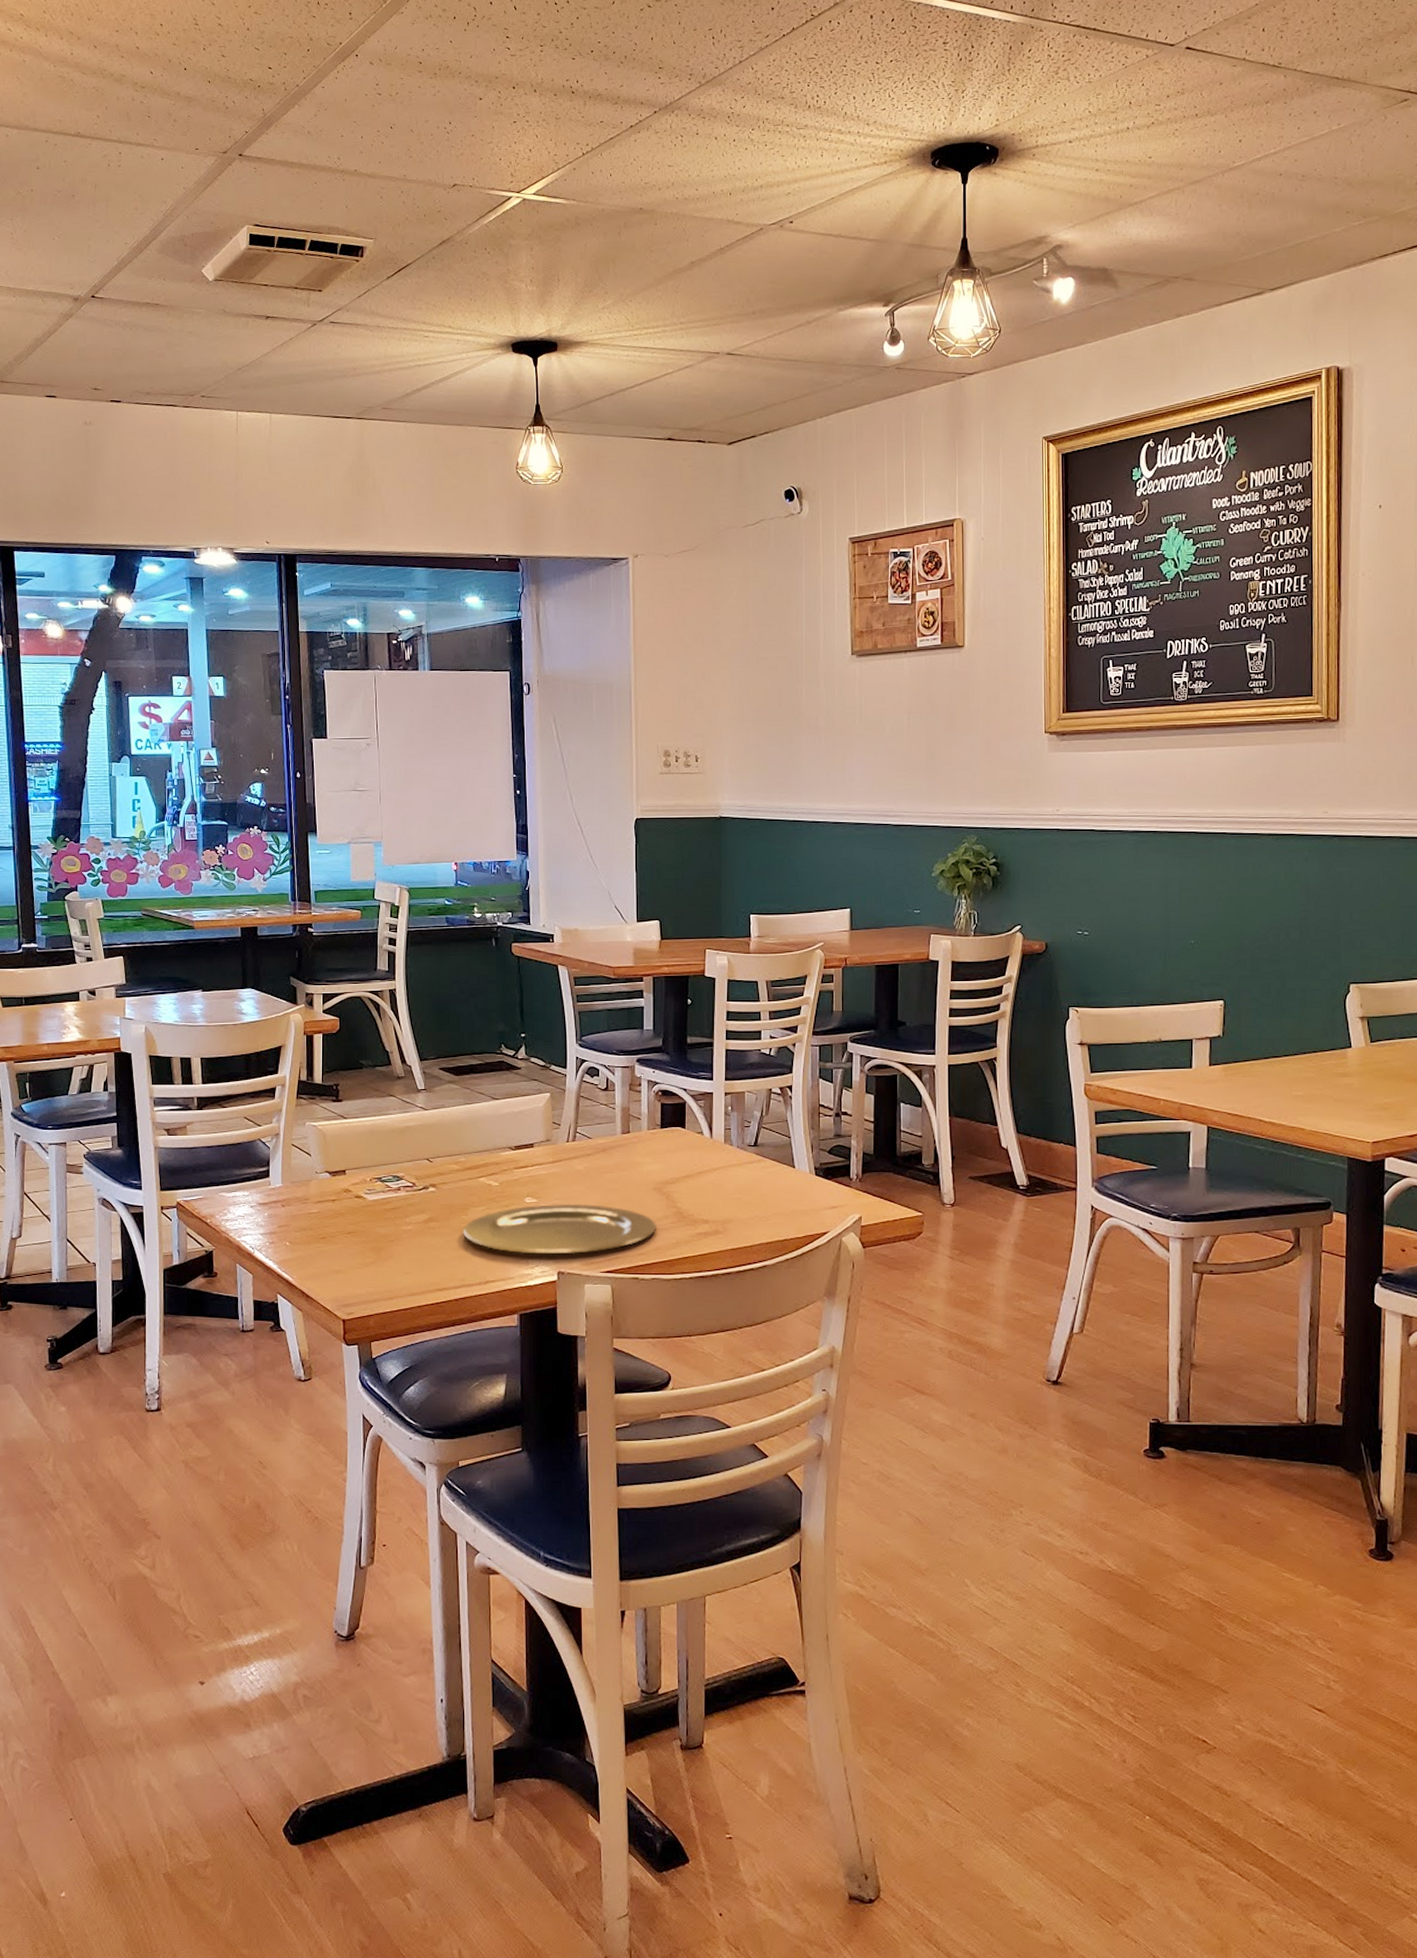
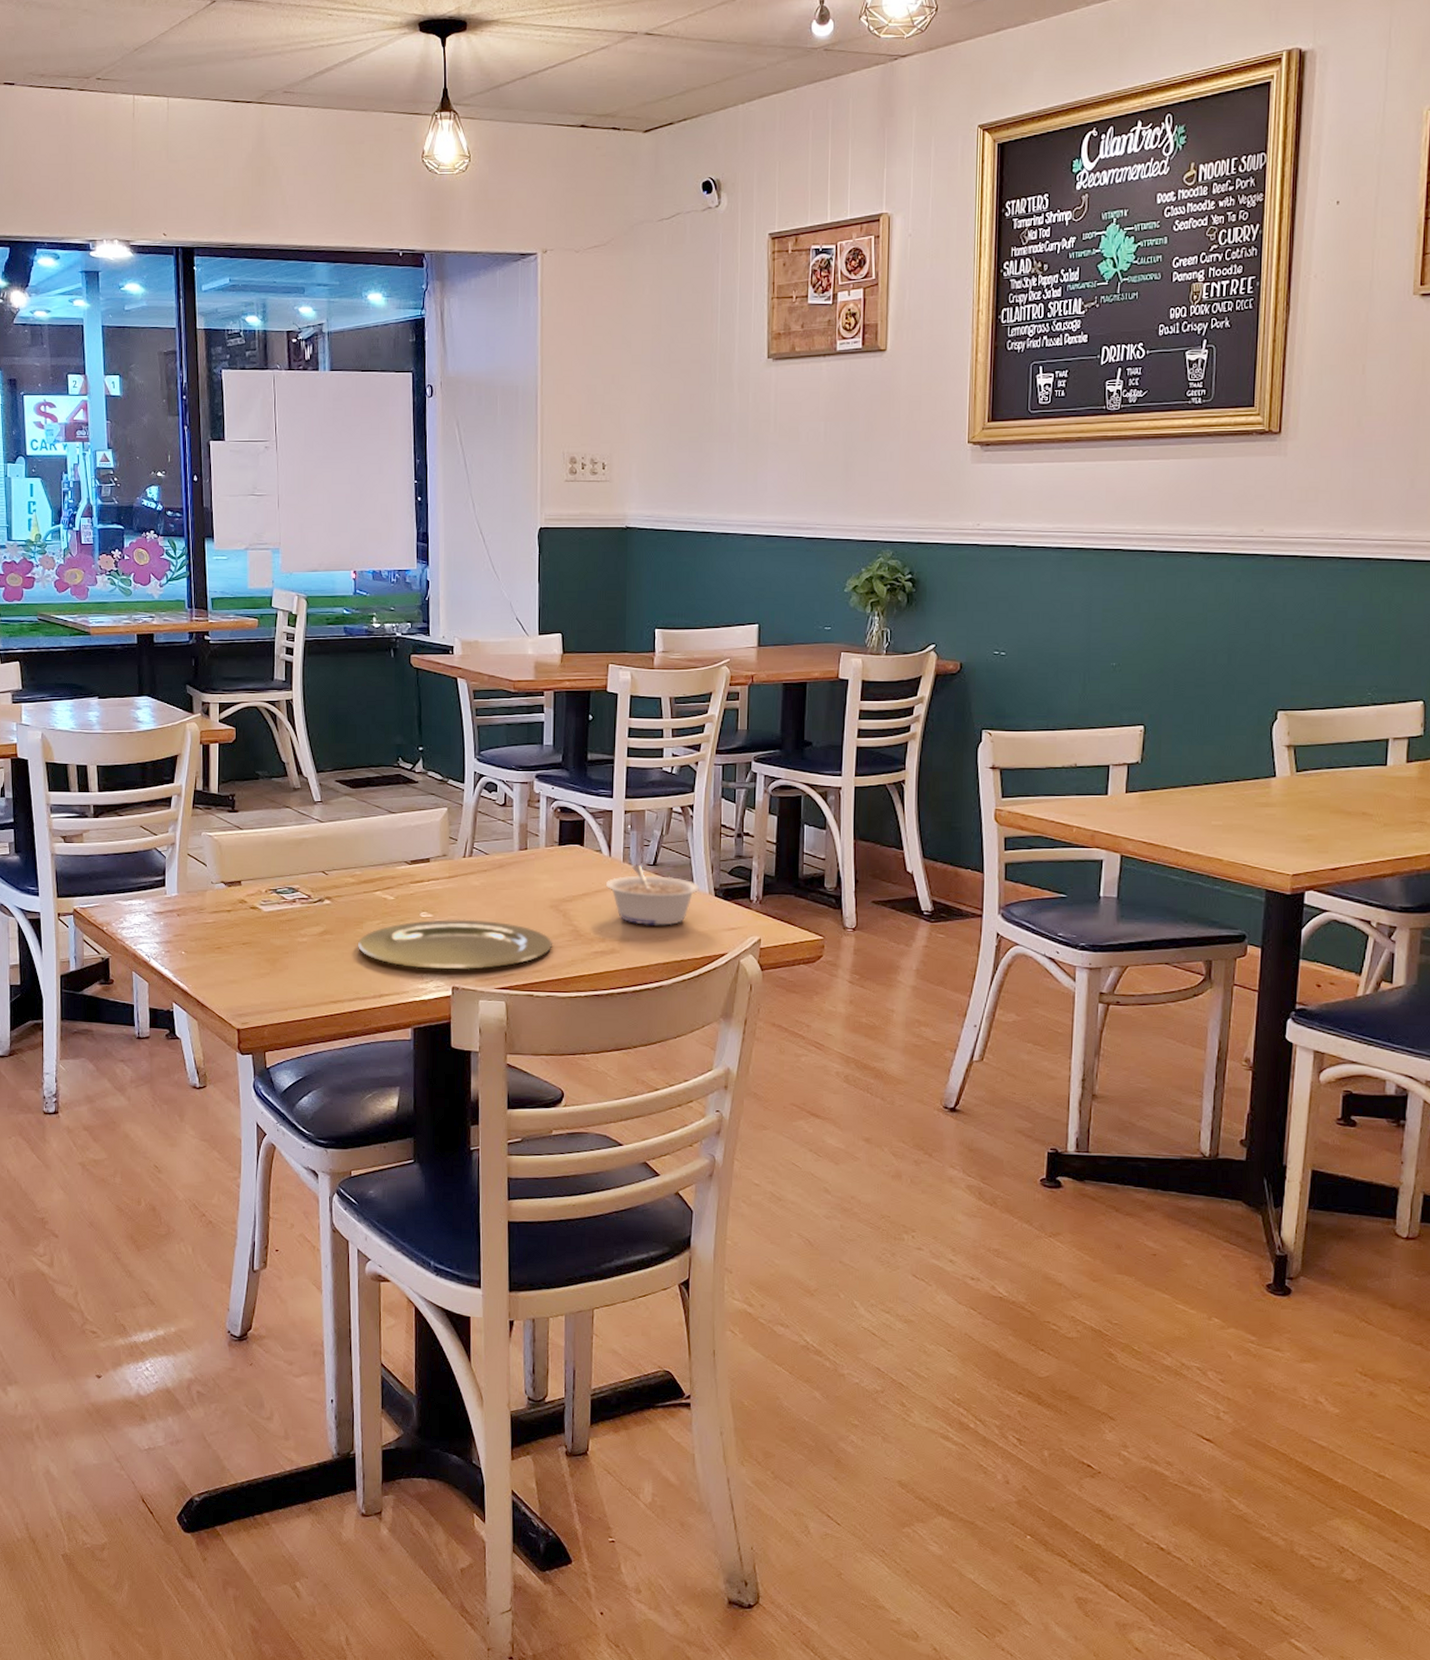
legume: none [707,1145,800,1206] -> present [605,864,699,926]

